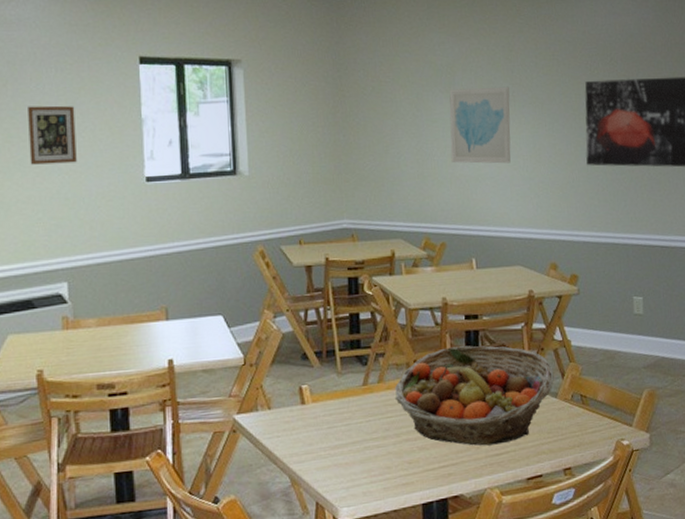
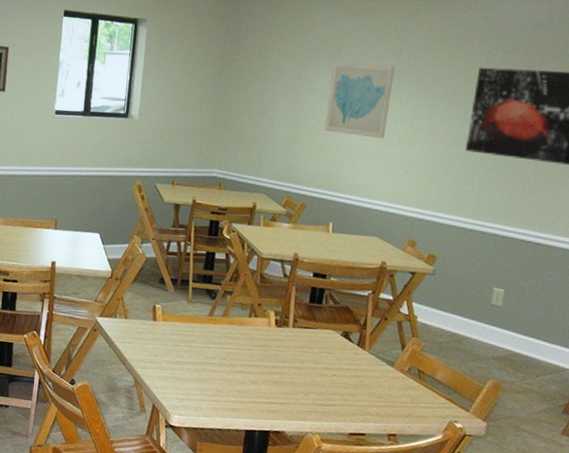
fruit basket: present [394,345,554,446] -> none [235,298,394,397]

